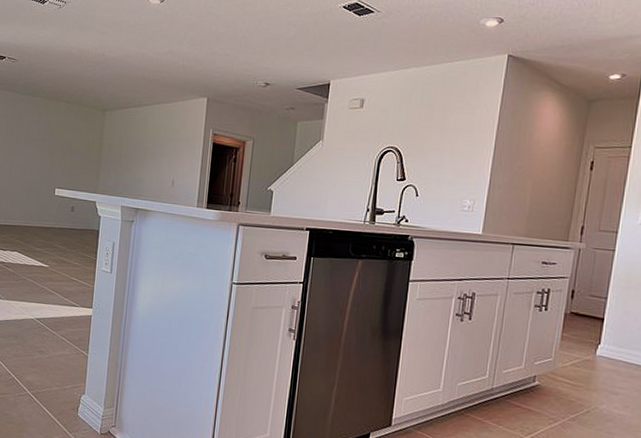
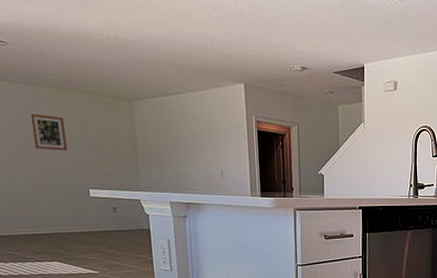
wall art: none [20,119,48,153] -> present [30,114,68,151]

